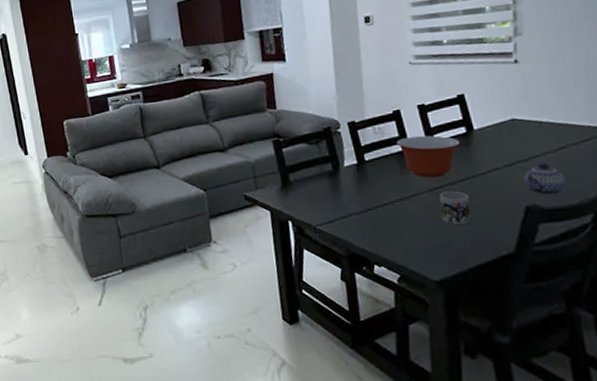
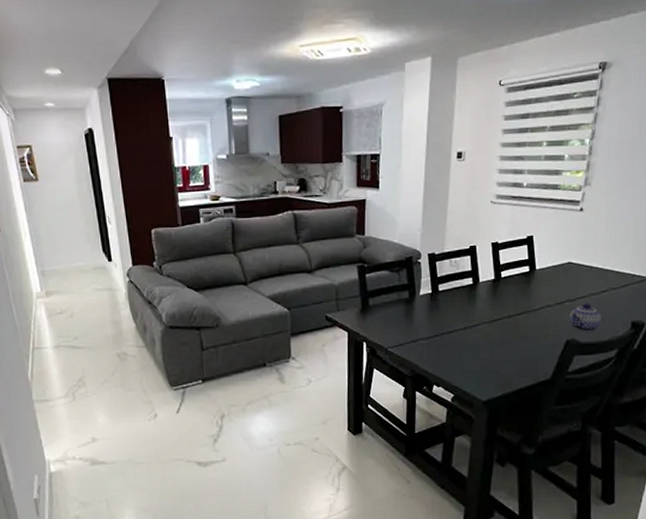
mixing bowl: present [396,135,460,178] -> none [468,271,522,310]
mug: present [439,190,471,225] -> none [496,323,522,353]

